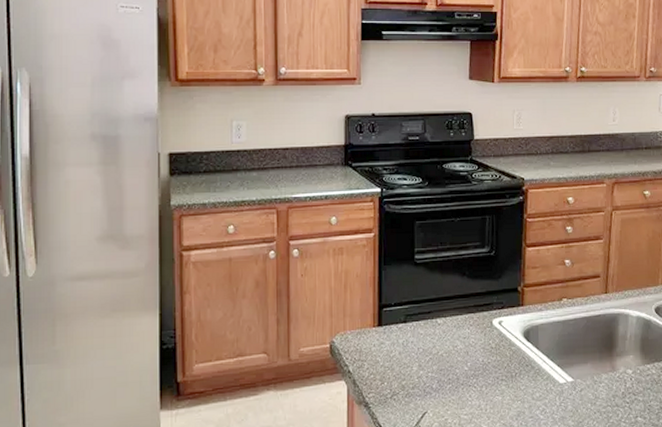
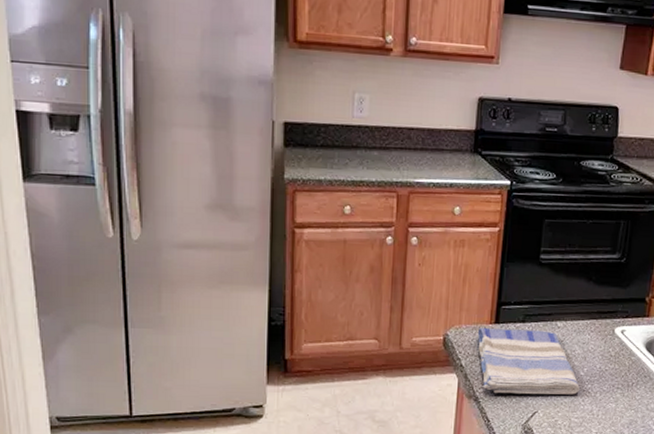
dish towel: none [363,329,465,398] -> present [478,327,580,395]

